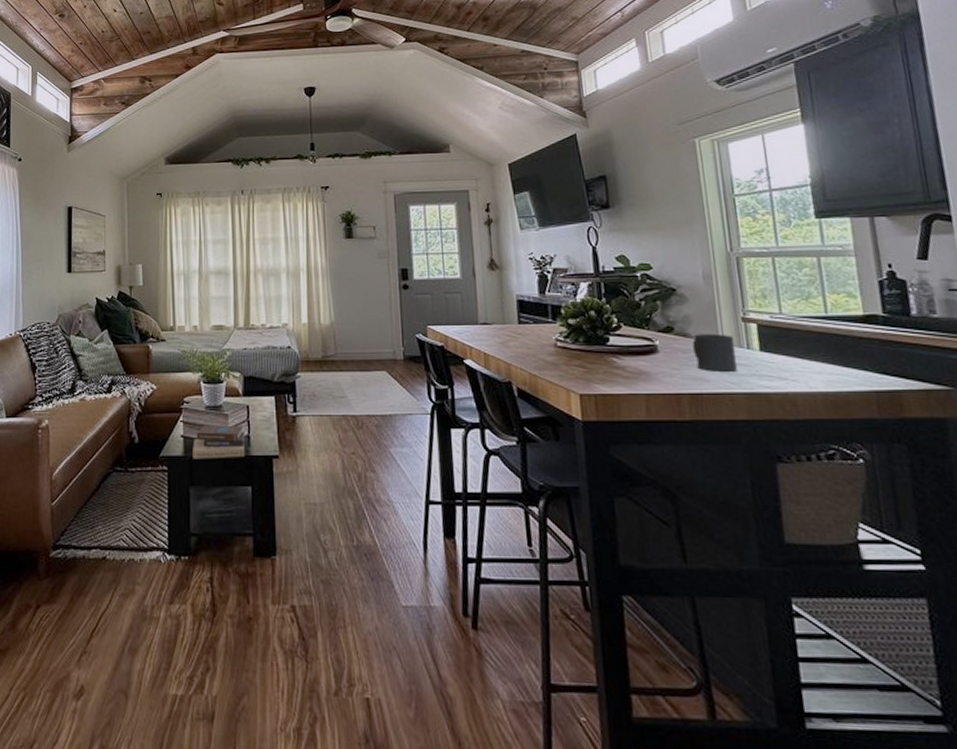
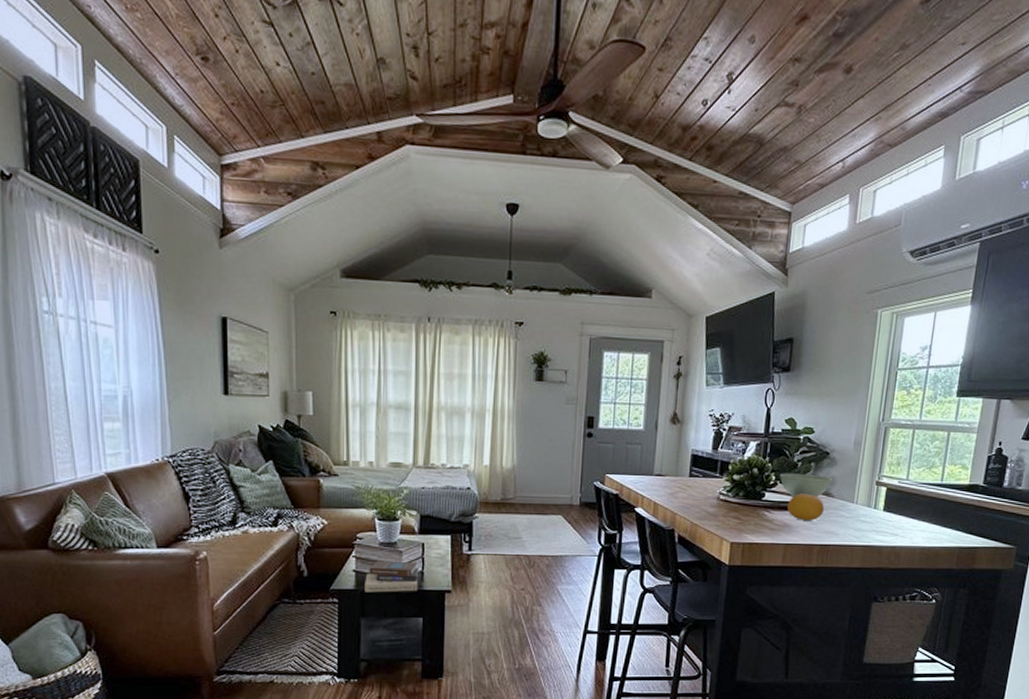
bowl: none [621,313,687,340] -> present [779,473,832,498]
fruit: none [638,336,685,366] -> present [786,493,824,521]
mug: present [692,333,737,372] -> none [831,493,866,527]

